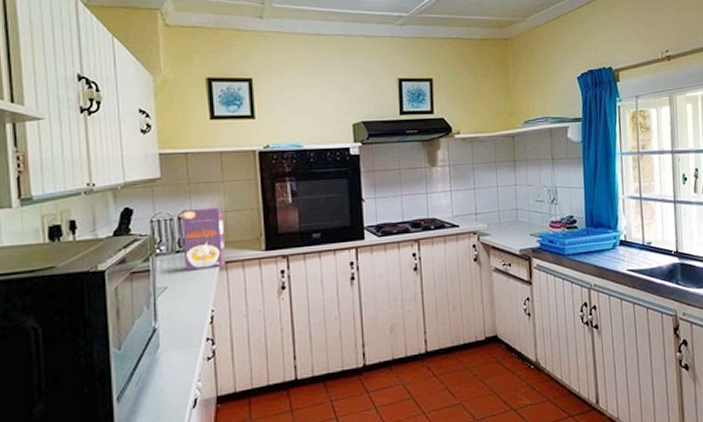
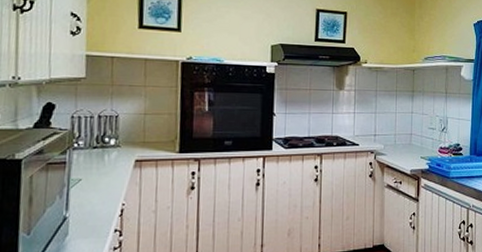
cereal box: present [182,207,226,270] -> none [100,108,143,164]

